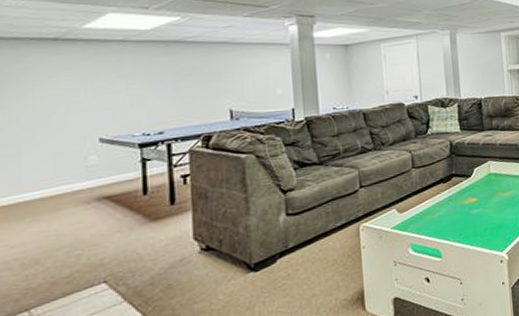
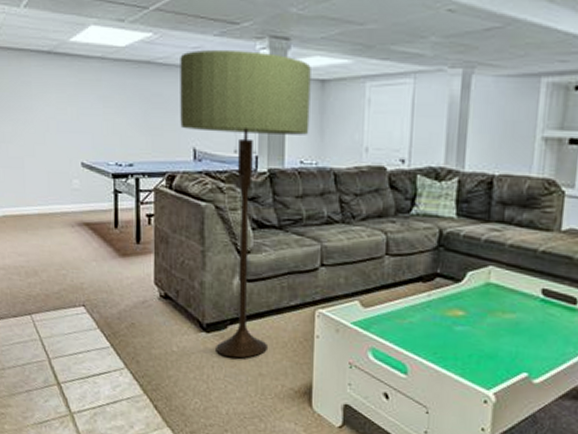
floor lamp: none [211,27,339,289] -> present [180,50,311,358]

